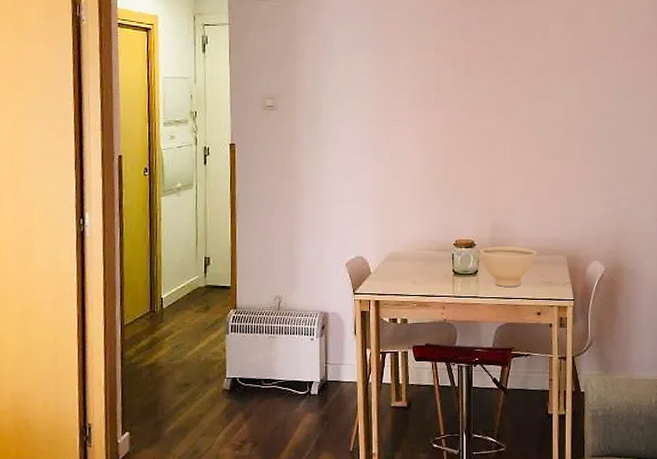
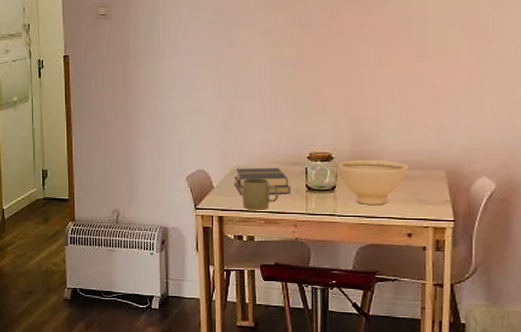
book: none [389,253,440,280] -> present [233,167,291,195]
mug: none [396,264,430,294] -> present [241,178,280,210]

